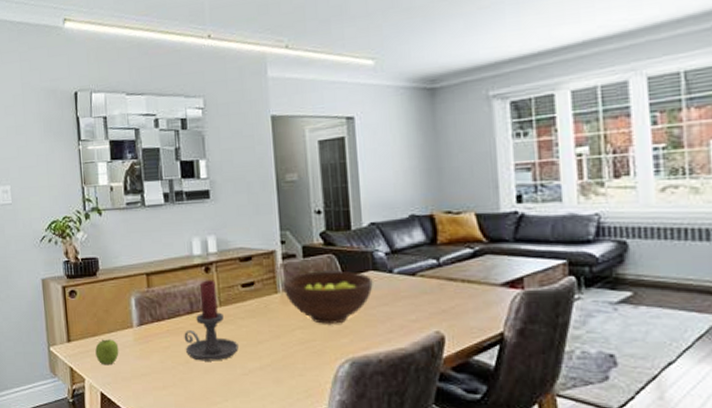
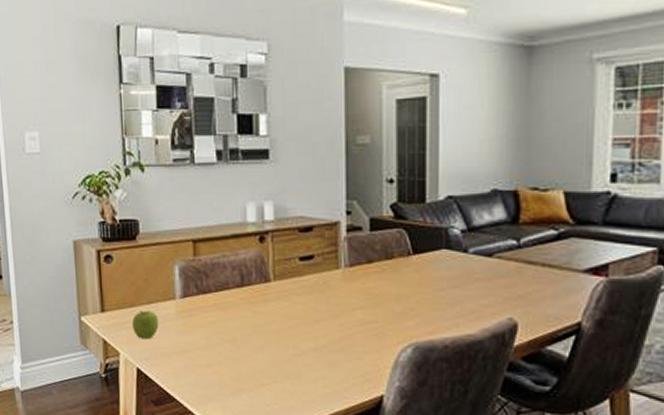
candle holder: present [184,280,238,361] -> none [232,251,292,340]
fruit bowl: present [282,271,373,324] -> none [345,247,445,305]

